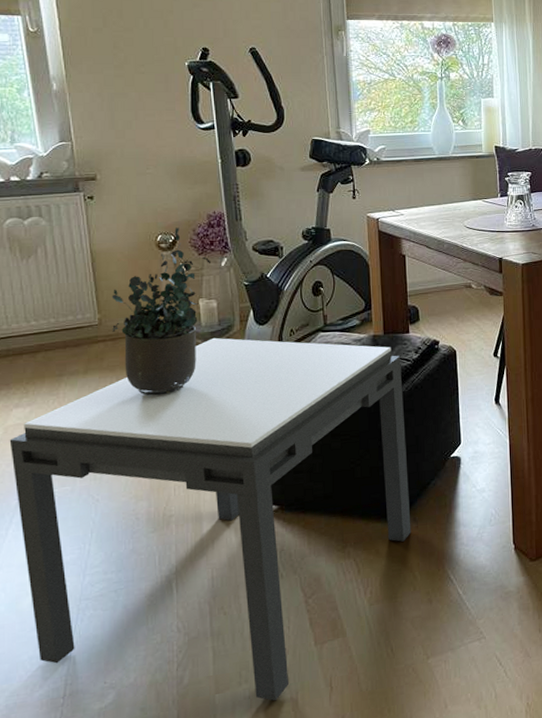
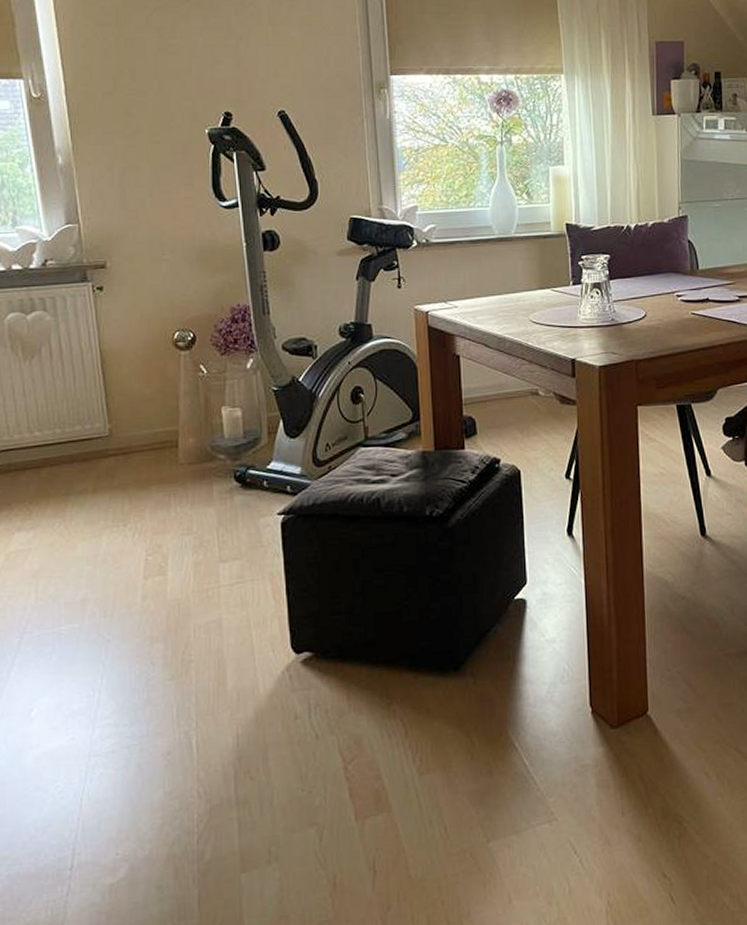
side table: present [9,337,412,701] -> none [11,452,468,885]
potted plant: present [112,227,210,396] -> none [123,322,234,520]

